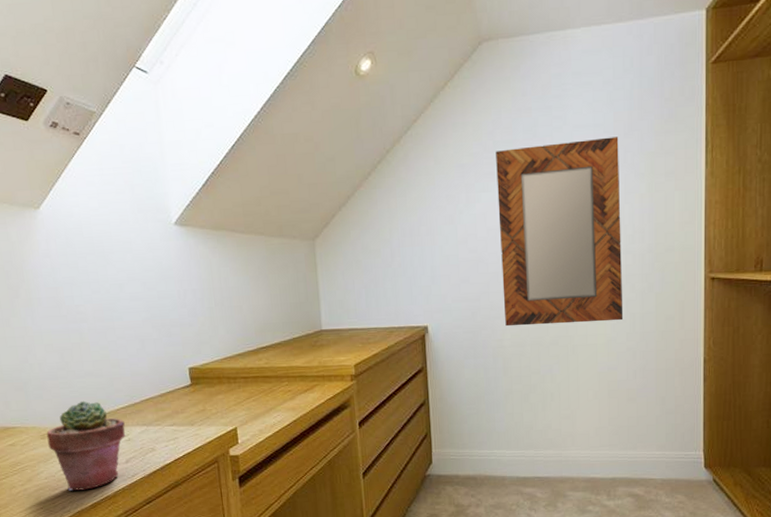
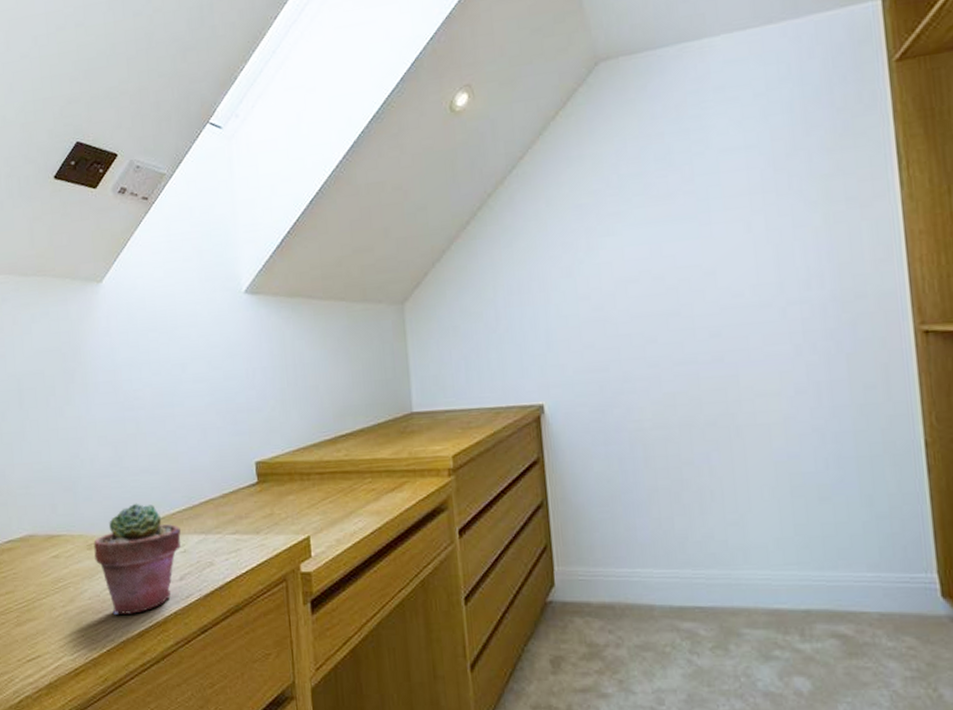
home mirror: present [496,136,624,327] -> none [621,158,804,403]

